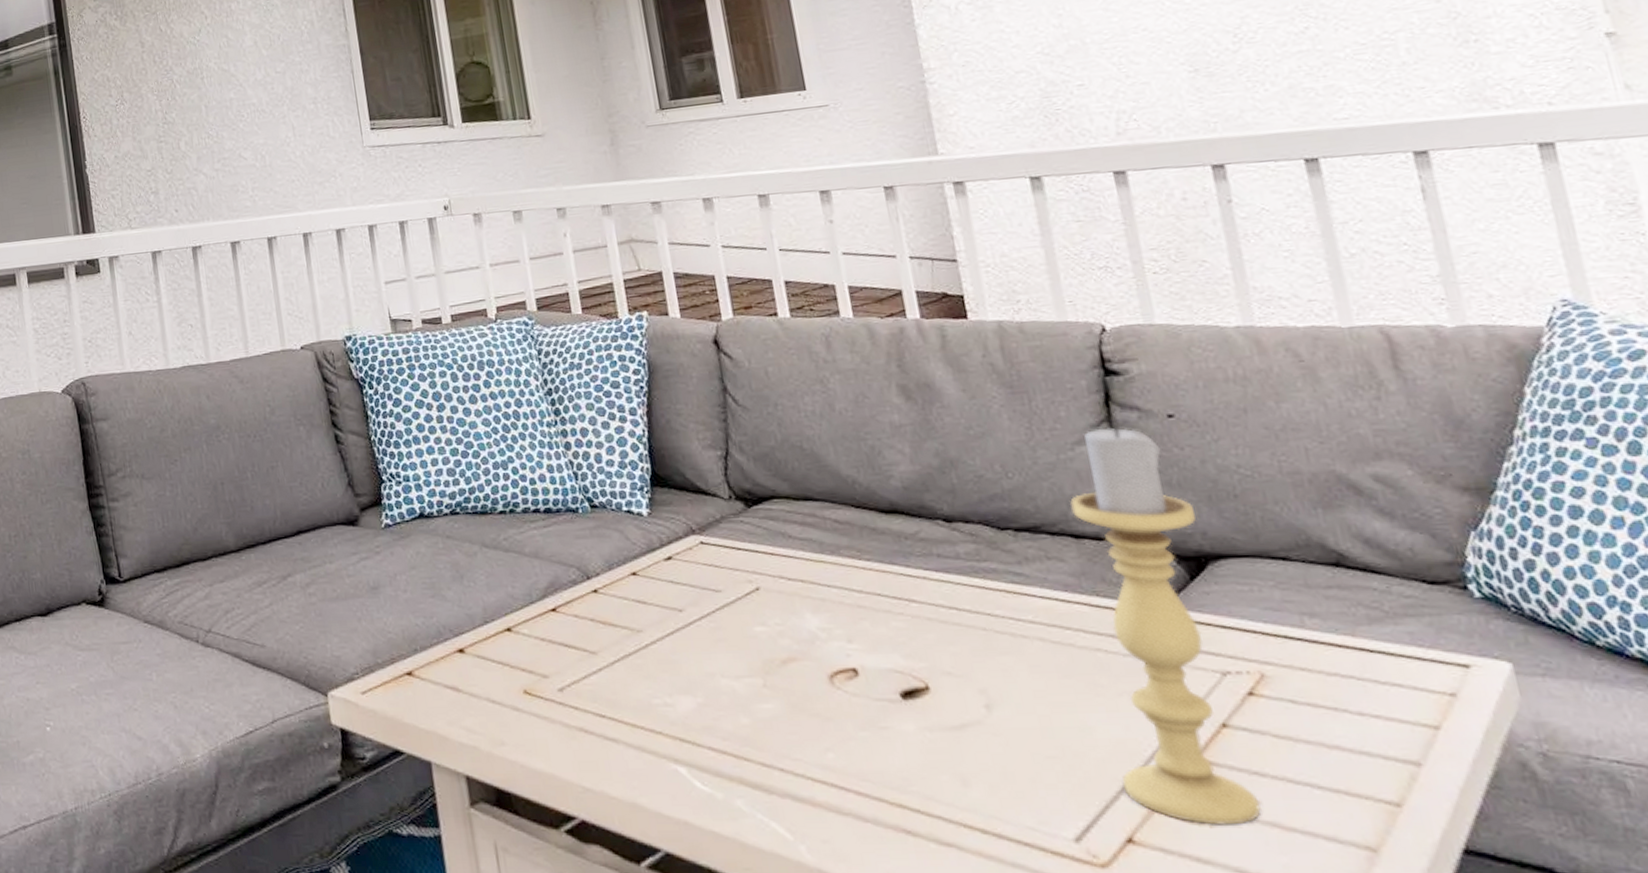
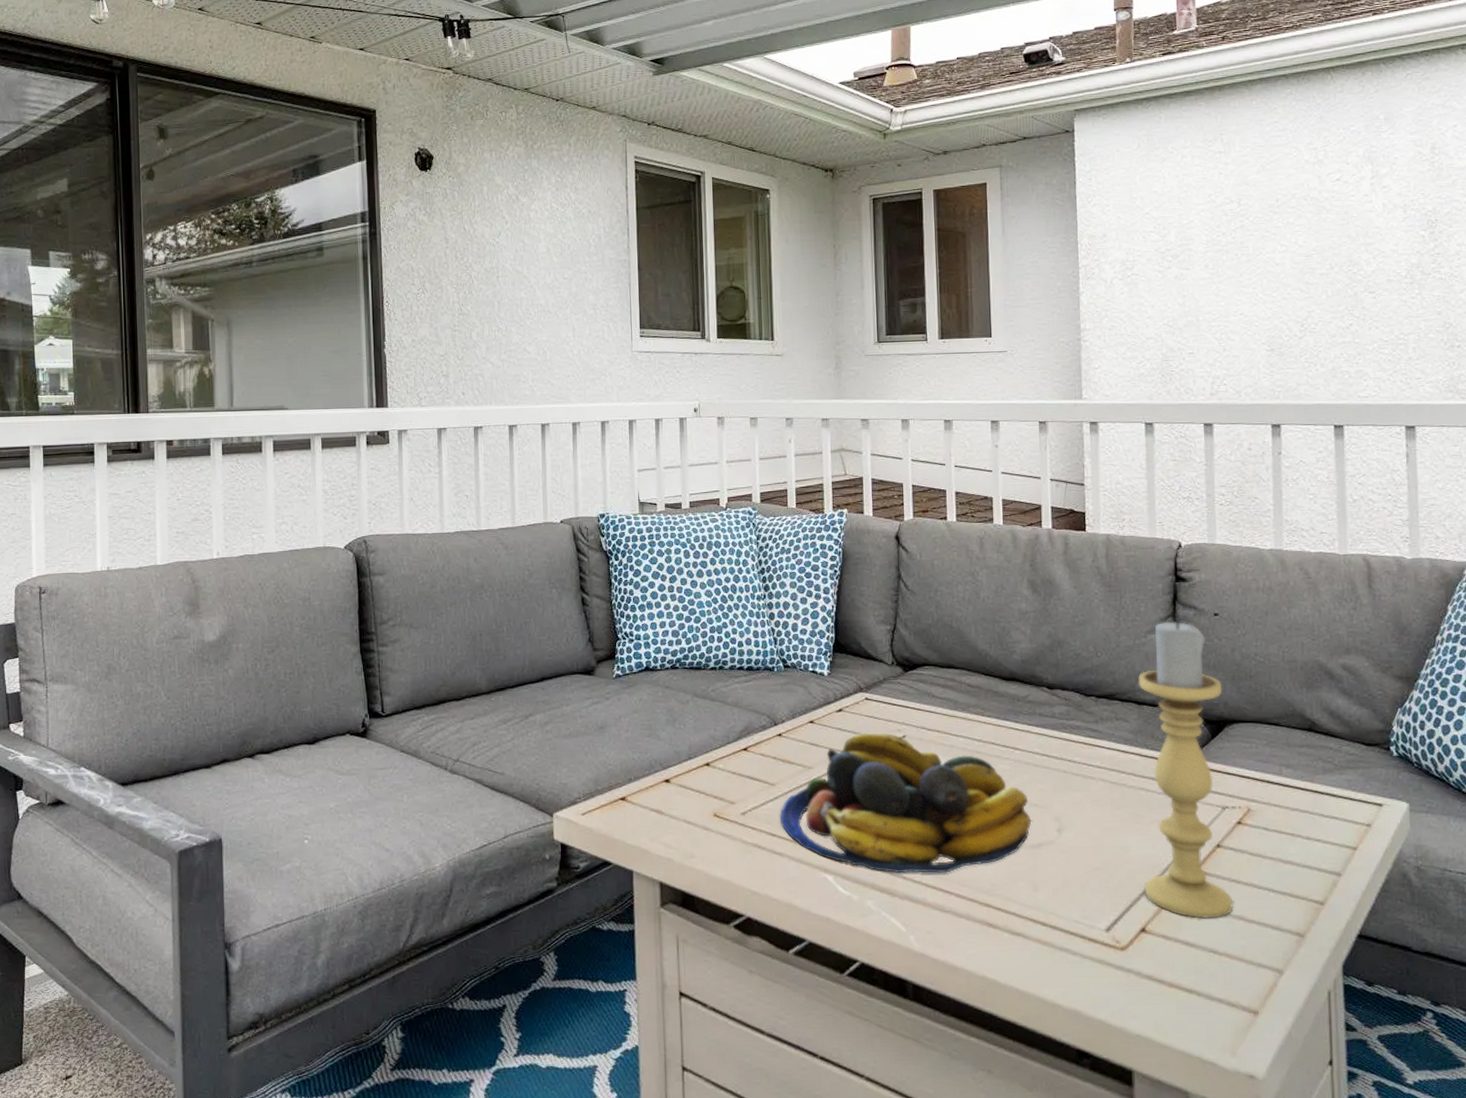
fruit bowl: none [607,584,947,765] -> present [780,732,1032,874]

